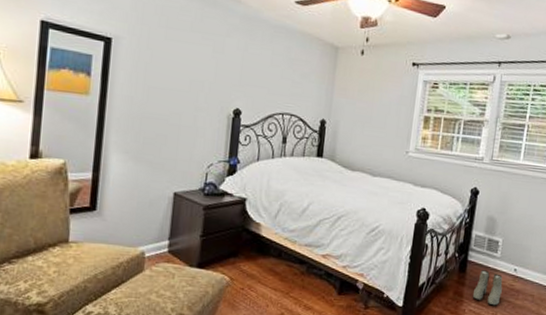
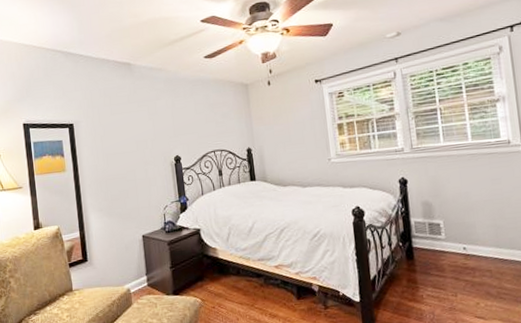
boots: present [472,270,503,306] -> none [426,253,457,287]

